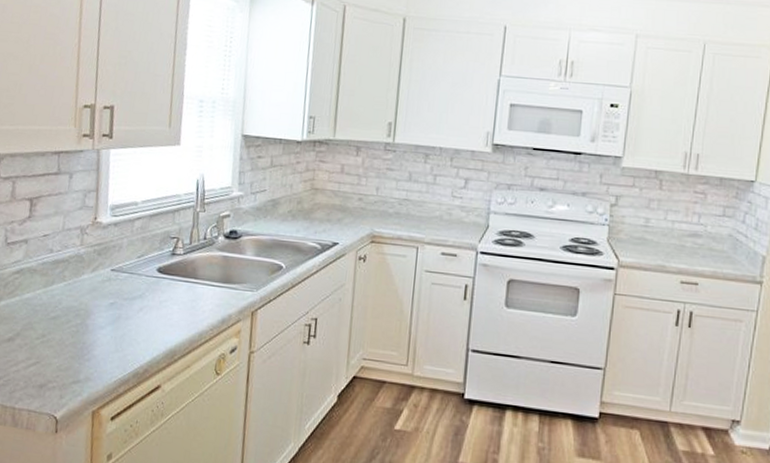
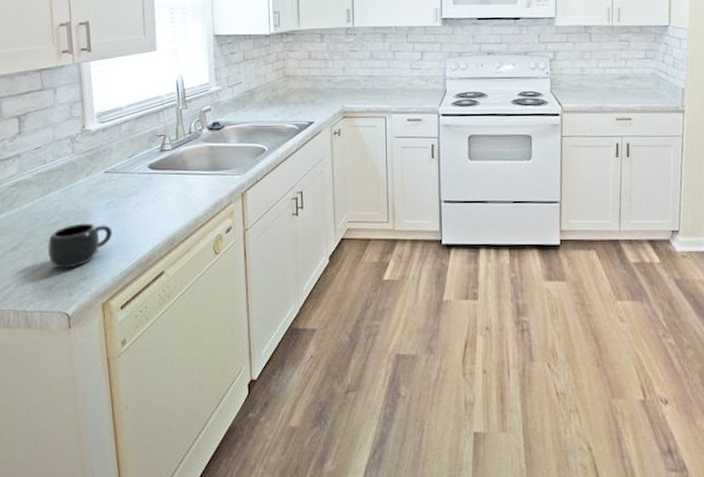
mug: none [43,321,112,369] -> present [47,223,112,270]

